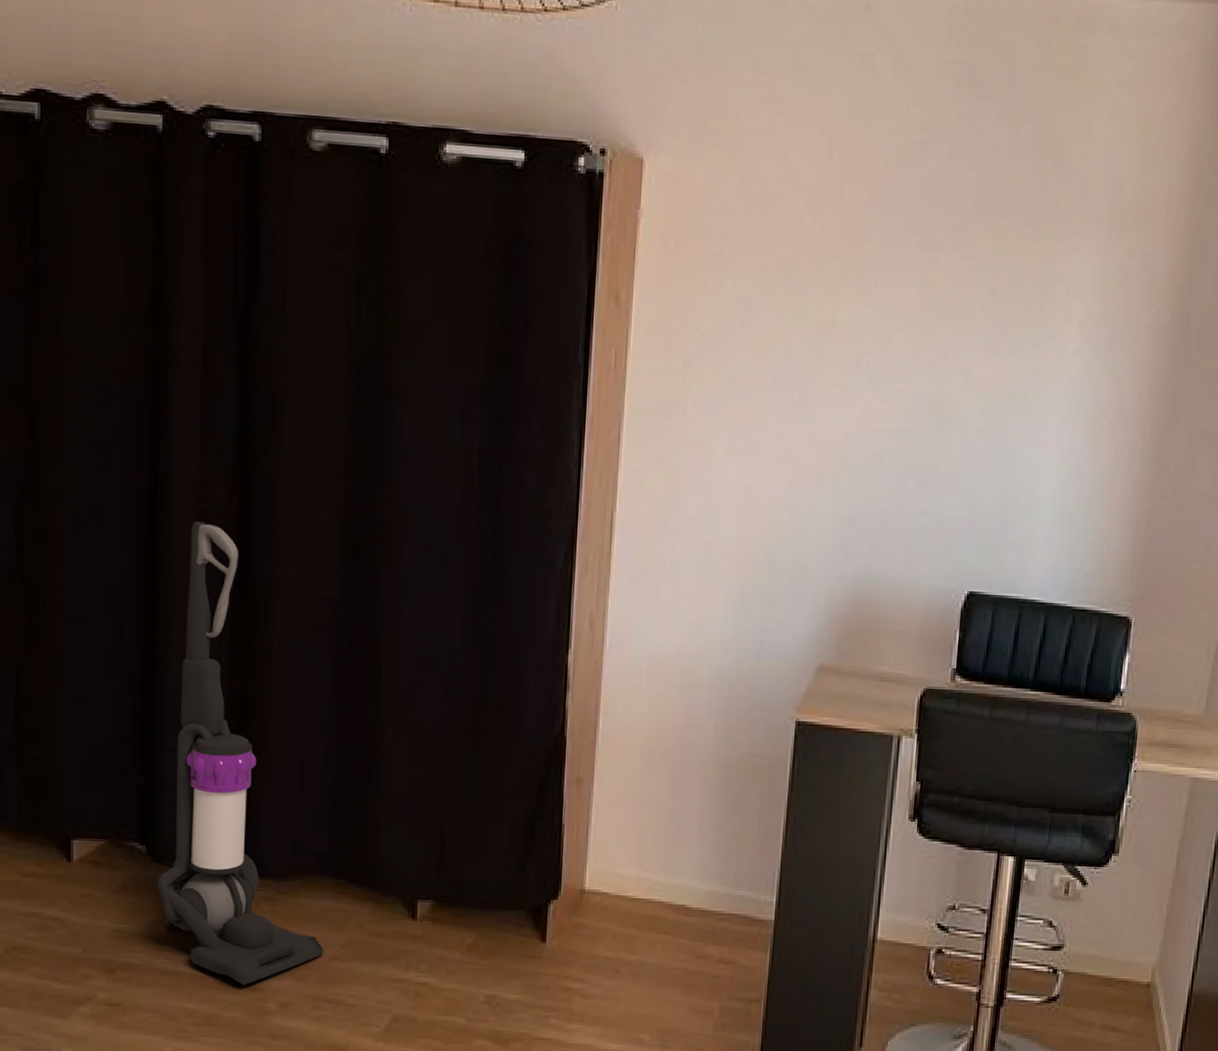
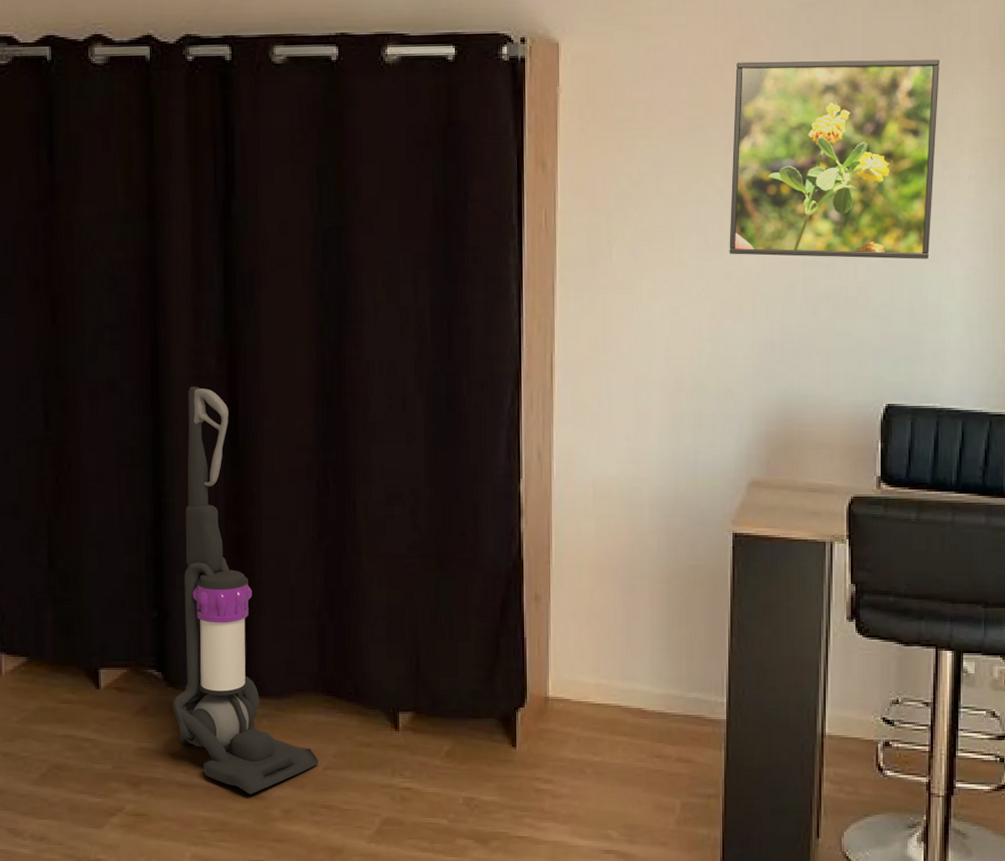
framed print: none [814,201,1055,437] -> present [729,59,940,259]

